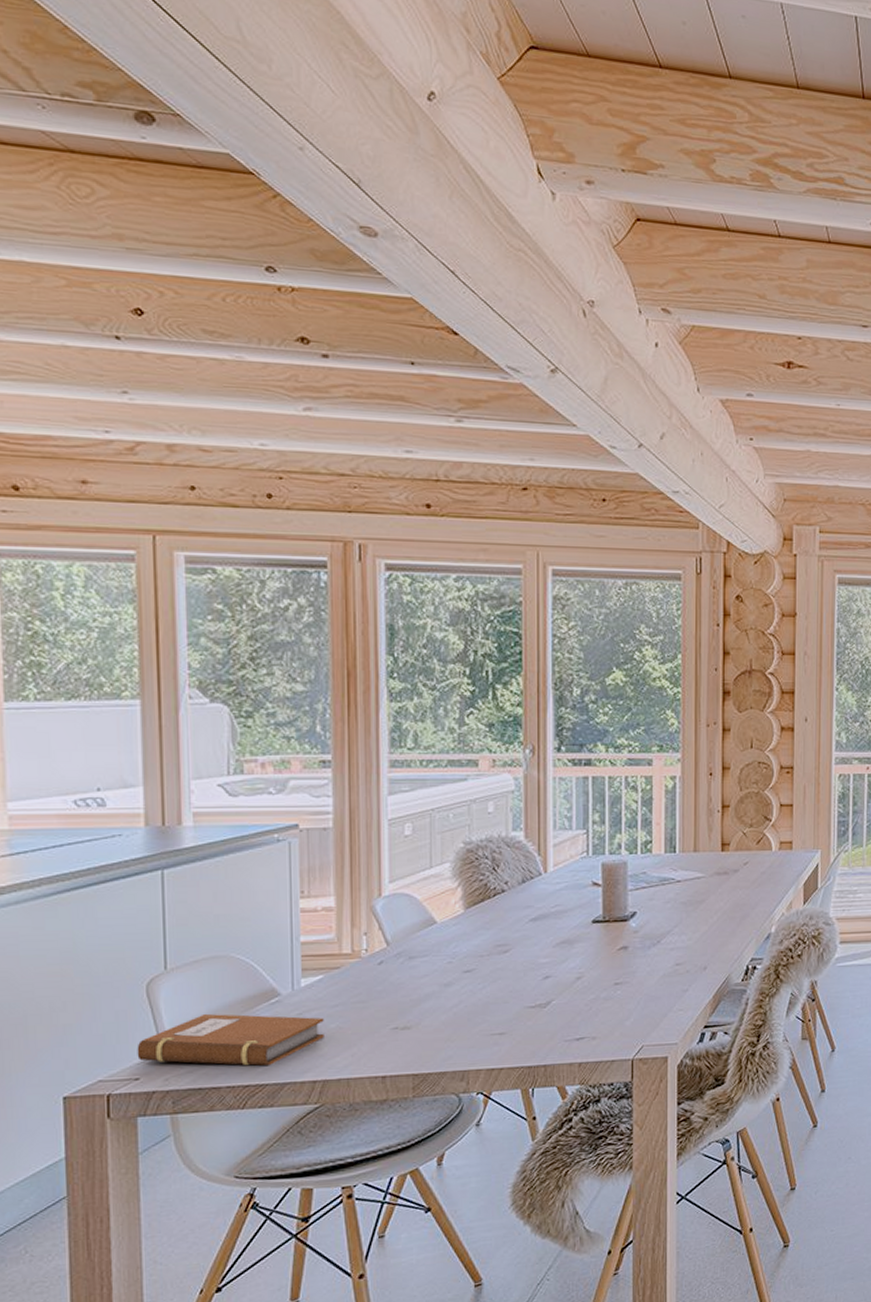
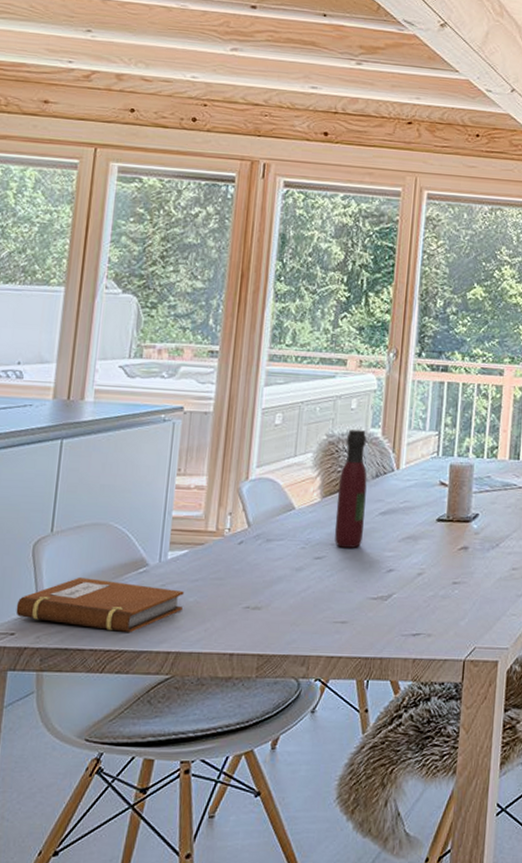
wine bottle: none [482,833,513,958] -> present [334,428,367,548]

